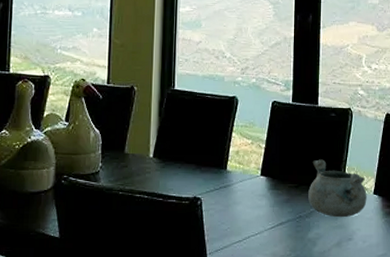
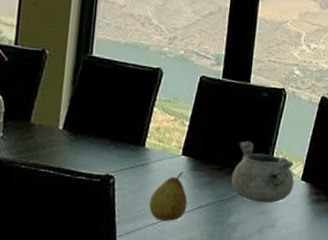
fruit: none [235,191,269,238] -> present [149,171,188,221]

